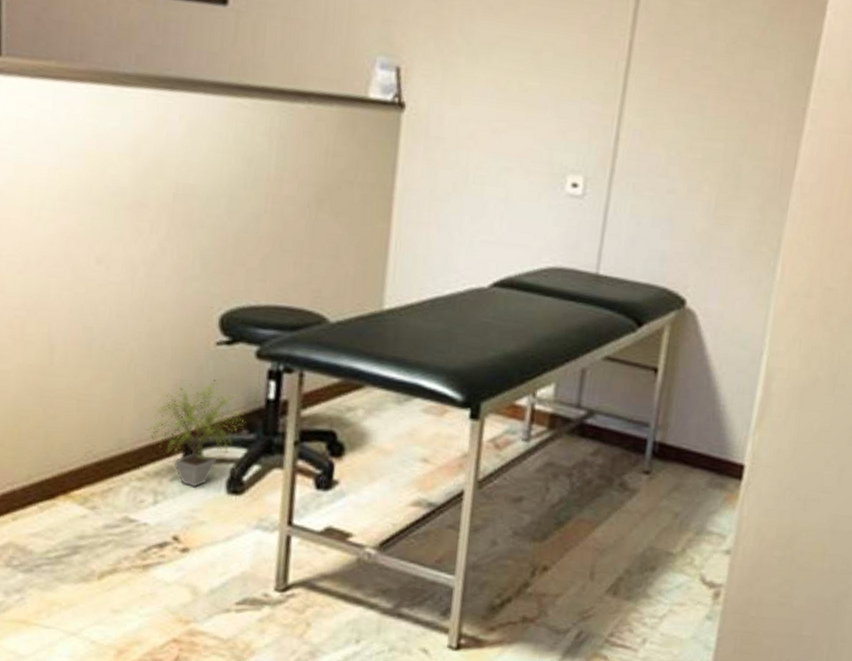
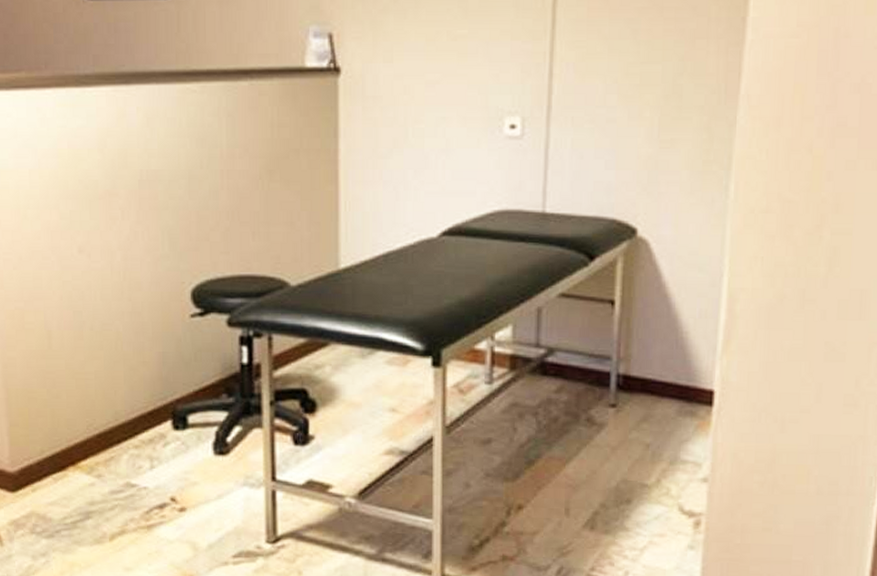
potted plant: present [148,379,244,488] -> none [139,350,222,451]

